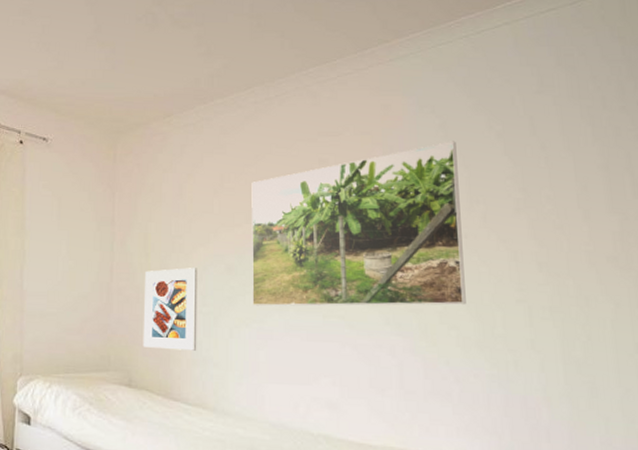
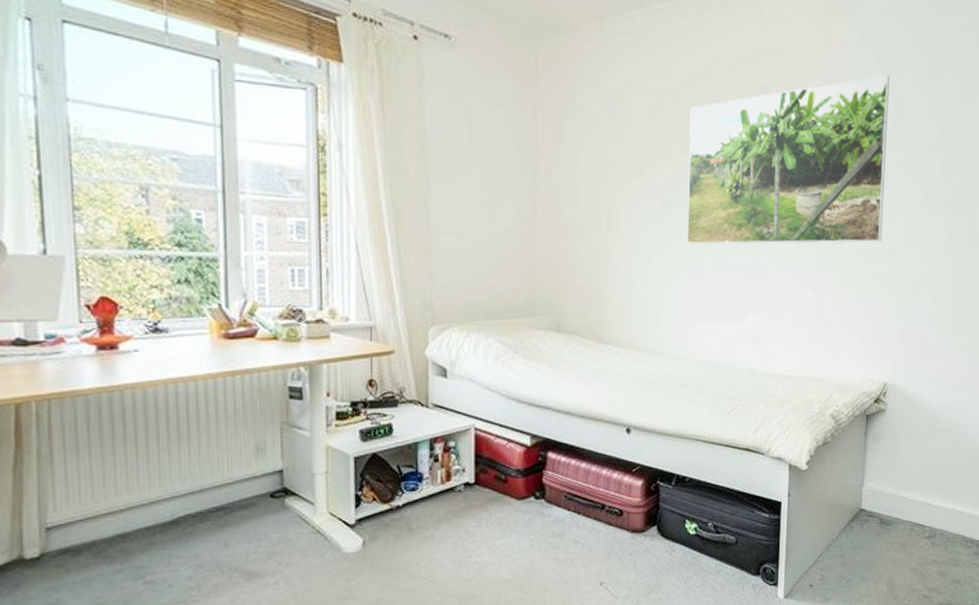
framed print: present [142,268,198,351] -> none [571,202,631,292]

